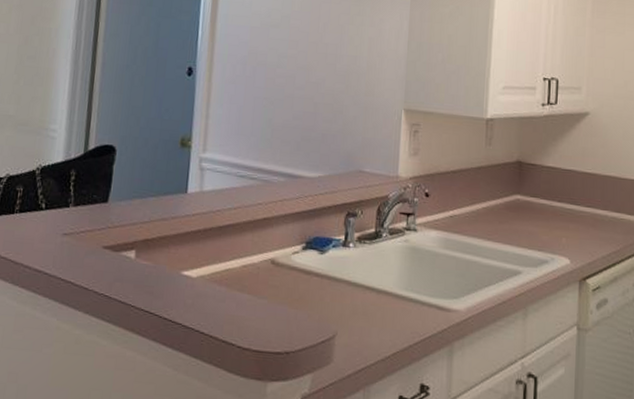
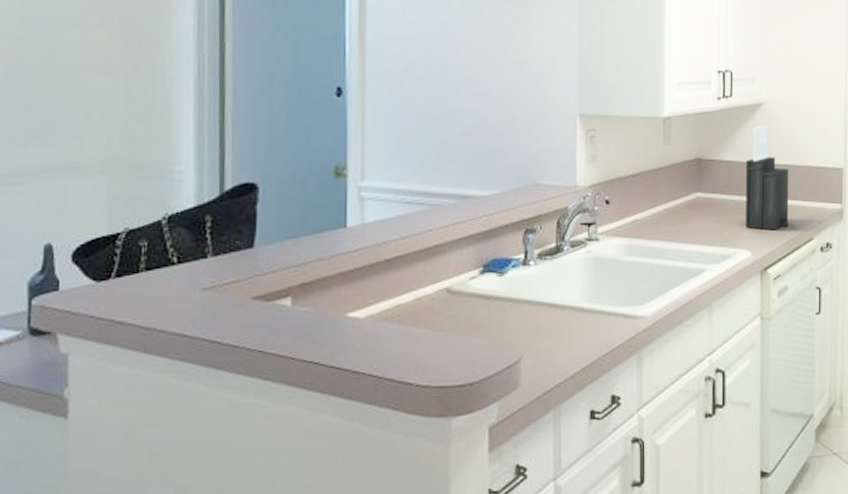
knife block: none [565,134,614,241] -> present [745,125,789,230]

